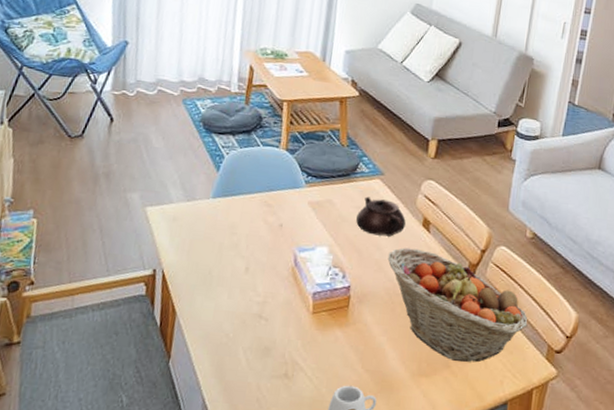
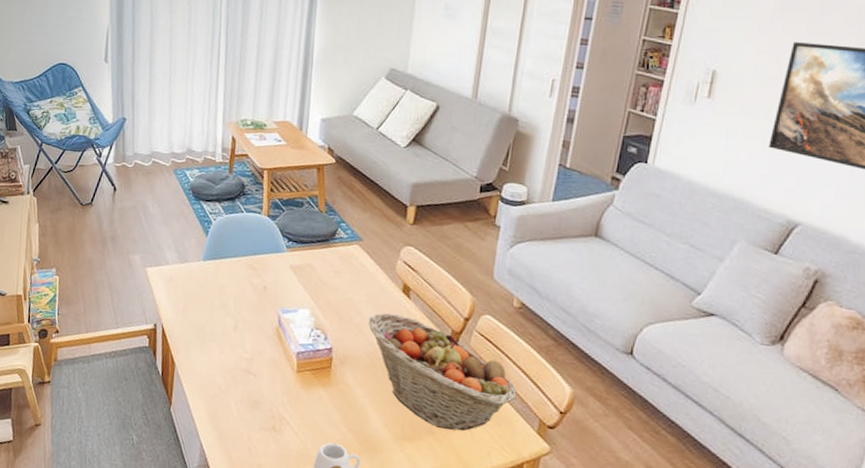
teapot: present [356,196,406,237] -> none [336,261,385,302]

